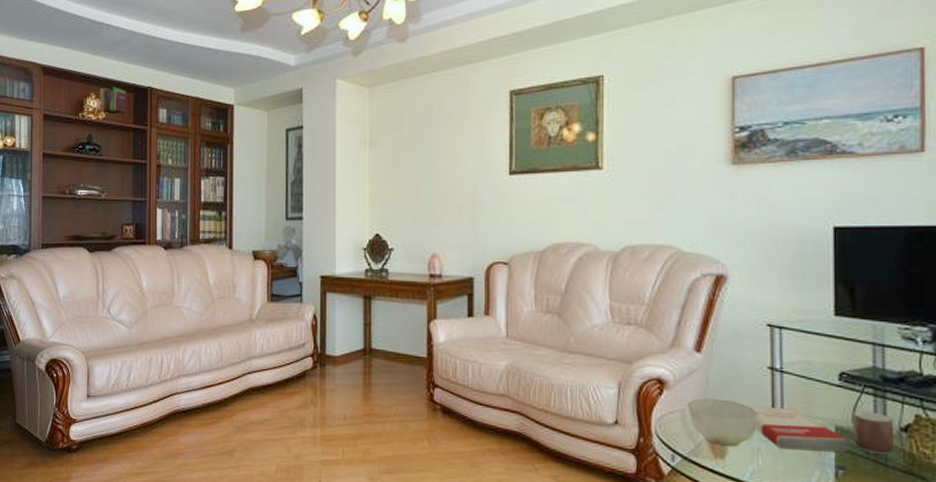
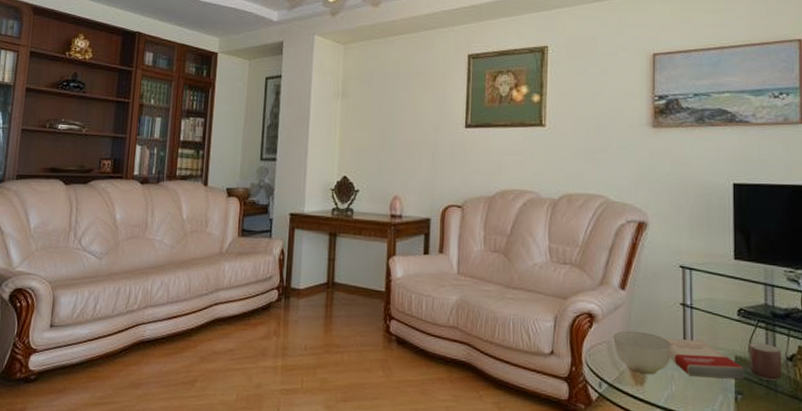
books: present [99,87,128,115] -> none [86,29,117,56]

